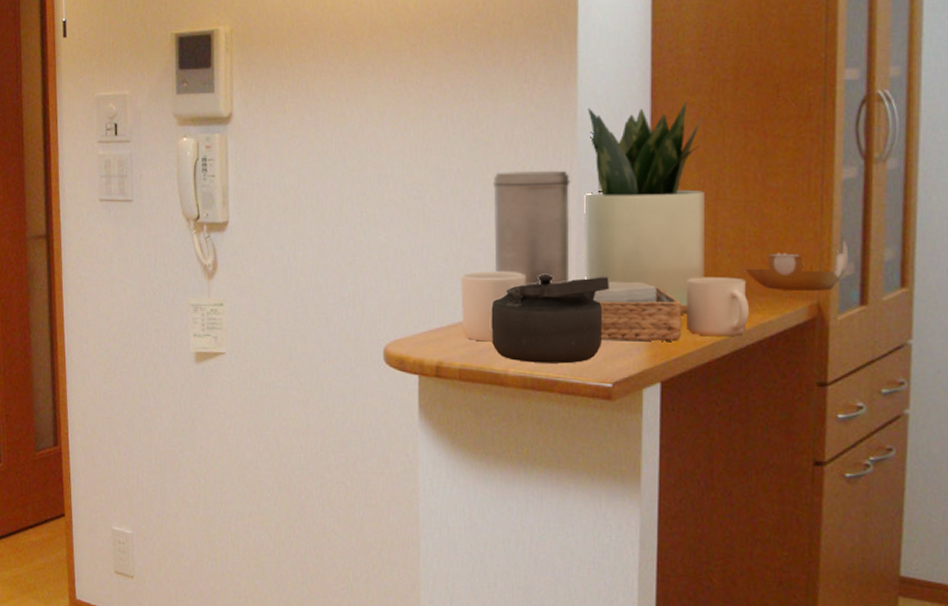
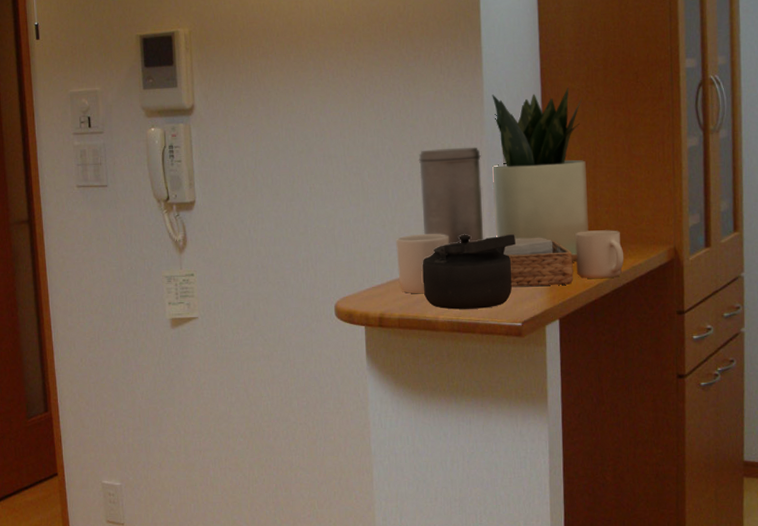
teapot: present [741,233,849,291] -> none [616,190,696,239]

